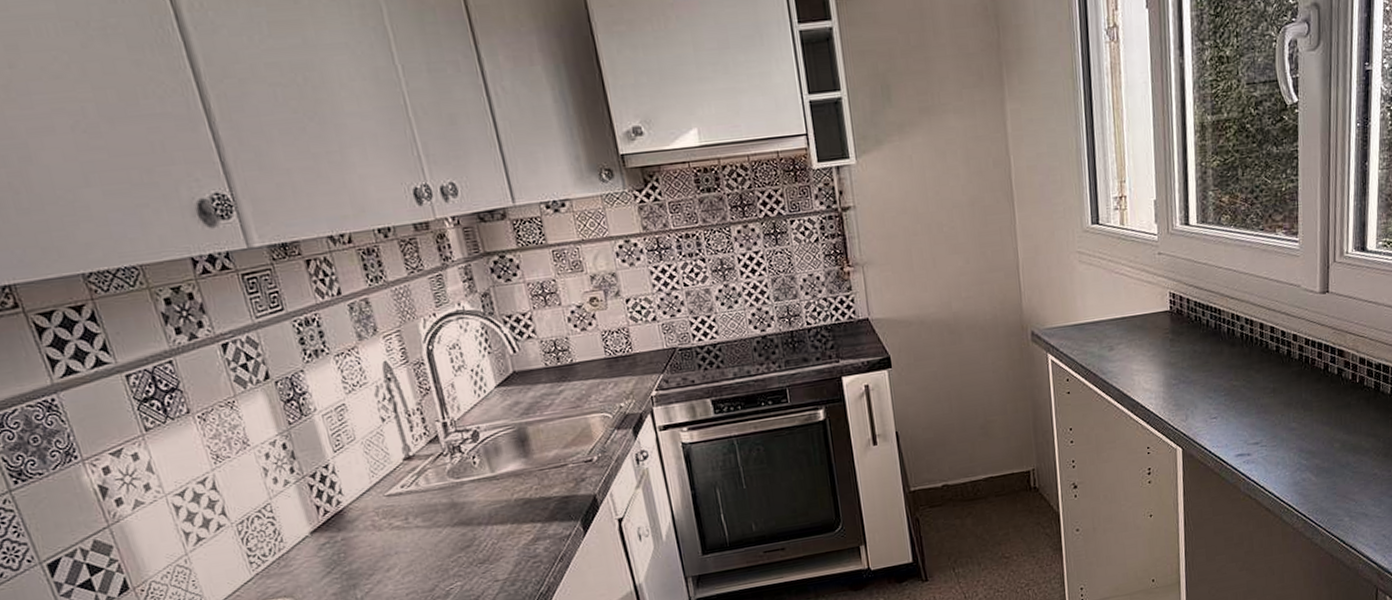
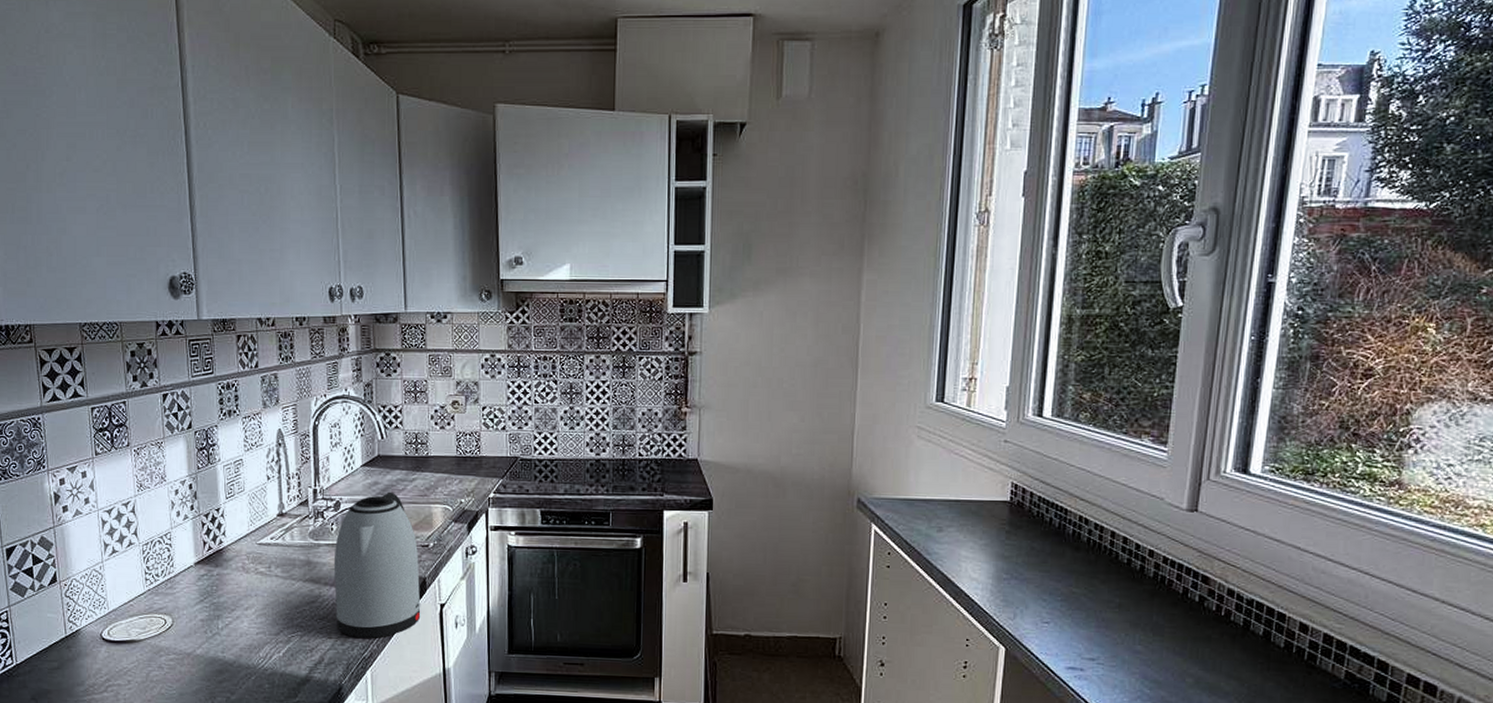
kettle: none [481,409,598,575] -> present [333,491,421,638]

